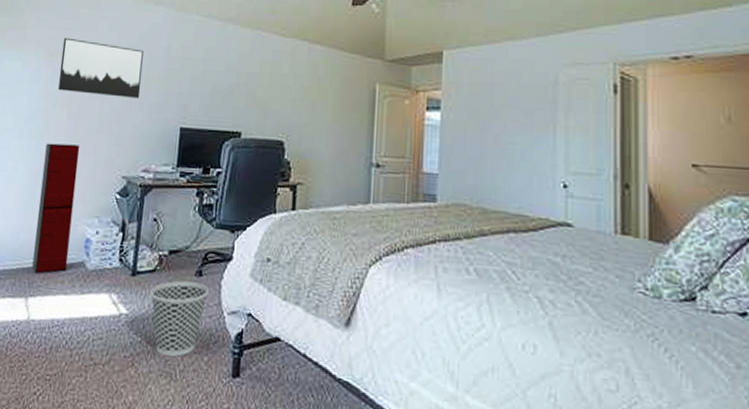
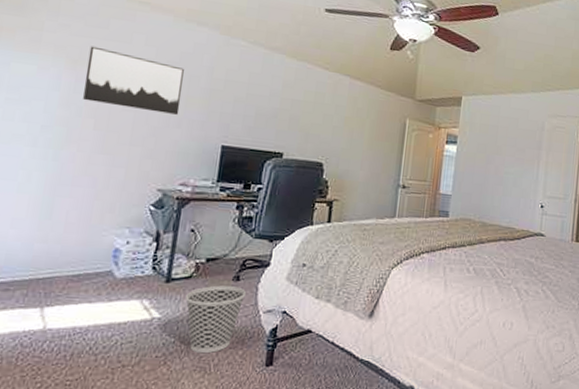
locker: present [32,143,80,274] -> none [49,153,109,284]

